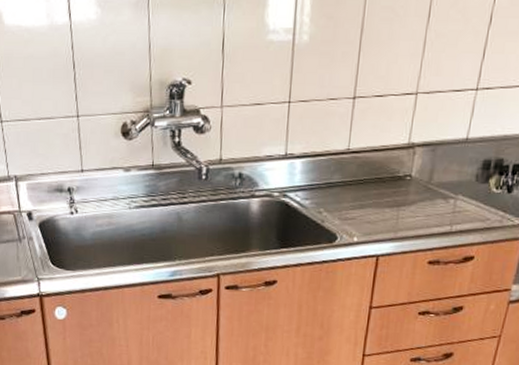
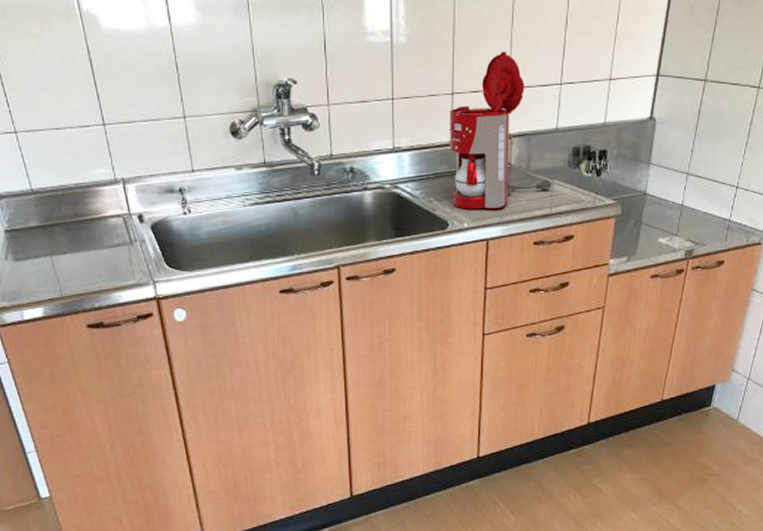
coffee maker: none [343,51,455,224] -> present [449,51,552,209]

